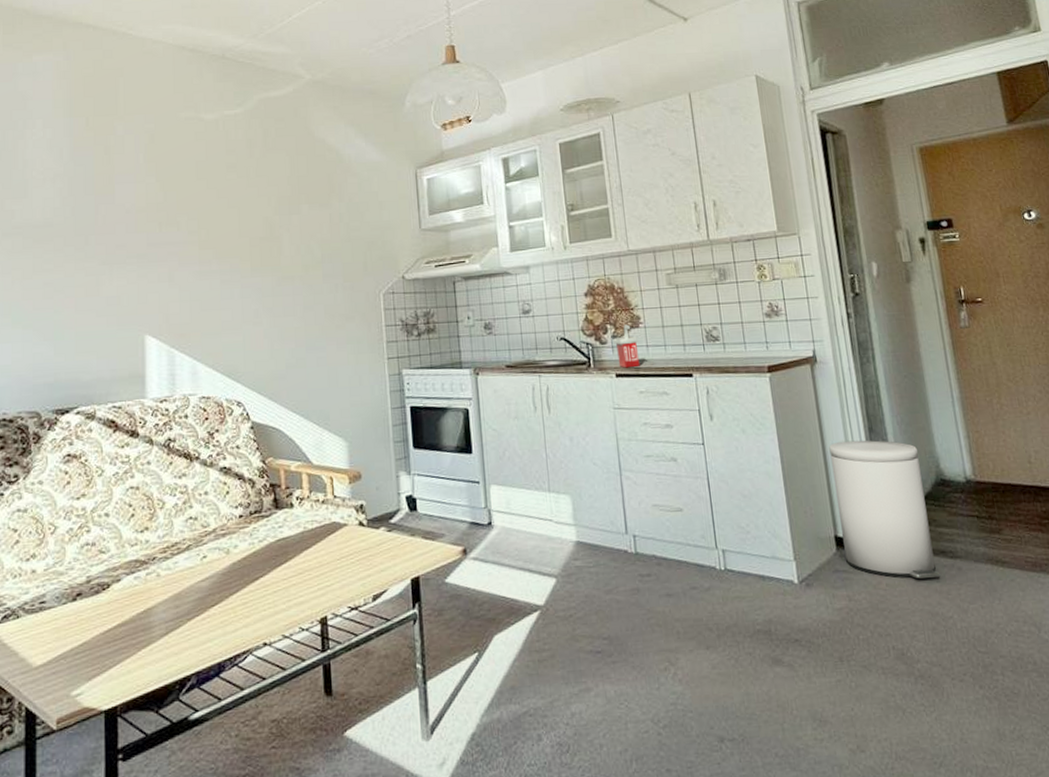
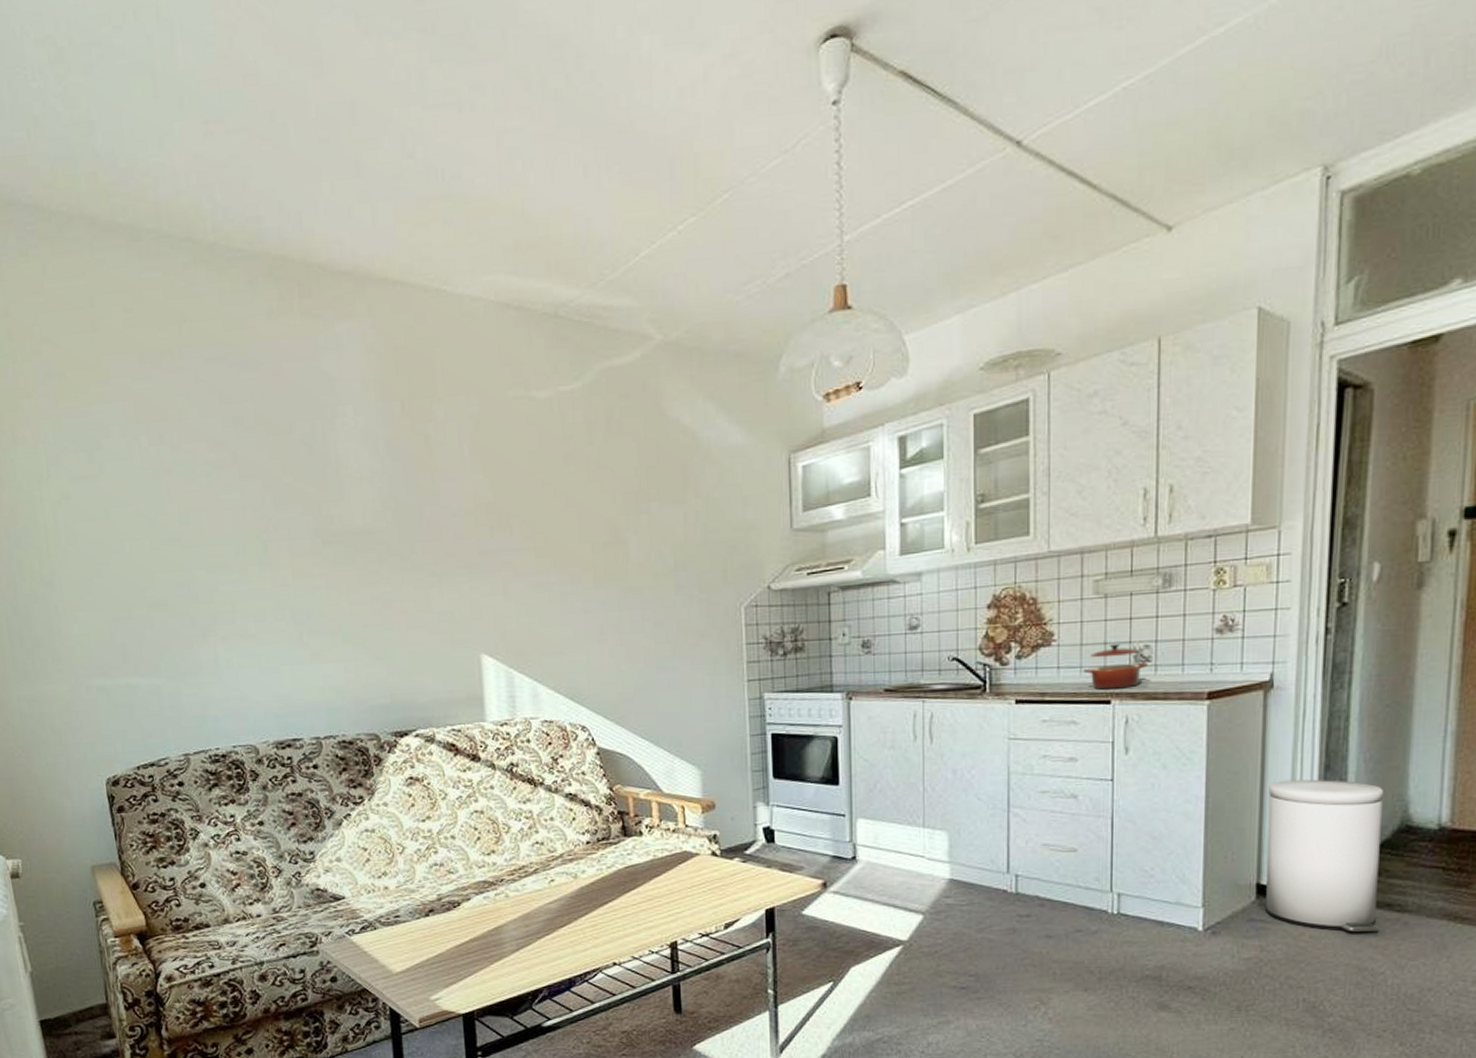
soap dispenser: present [613,324,640,368] -> none [1017,642,1049,693]
saucepan: none [667,325,718,365] -> present [1083,643,1148,690]

